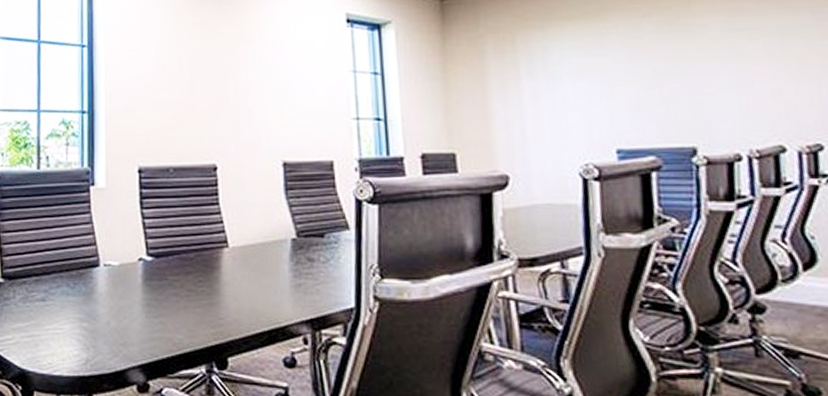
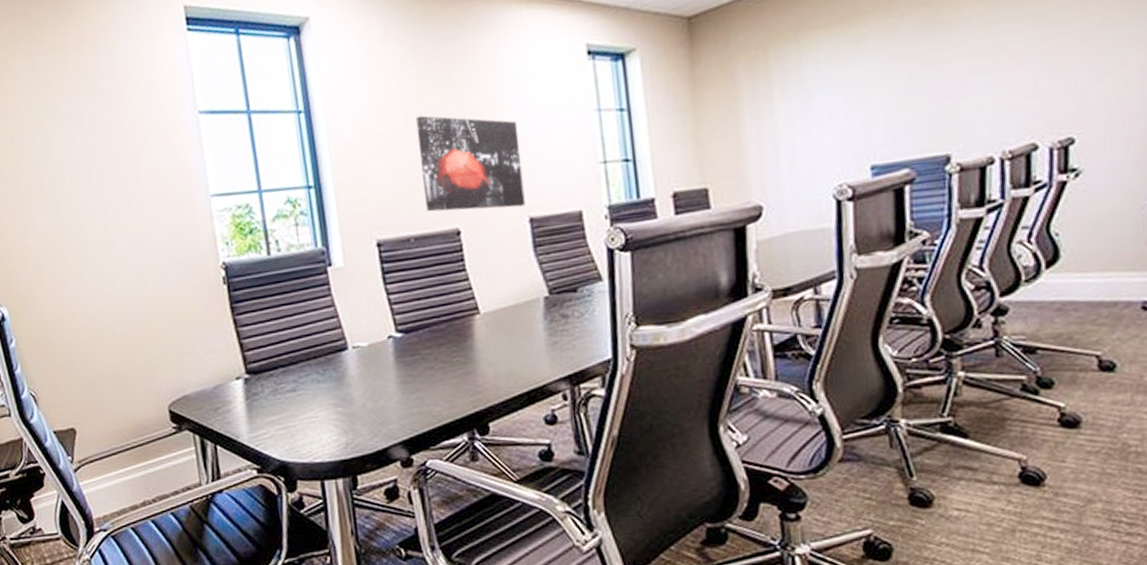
wall art: none [186,60,280,151] -> present [415,115,526,212]

